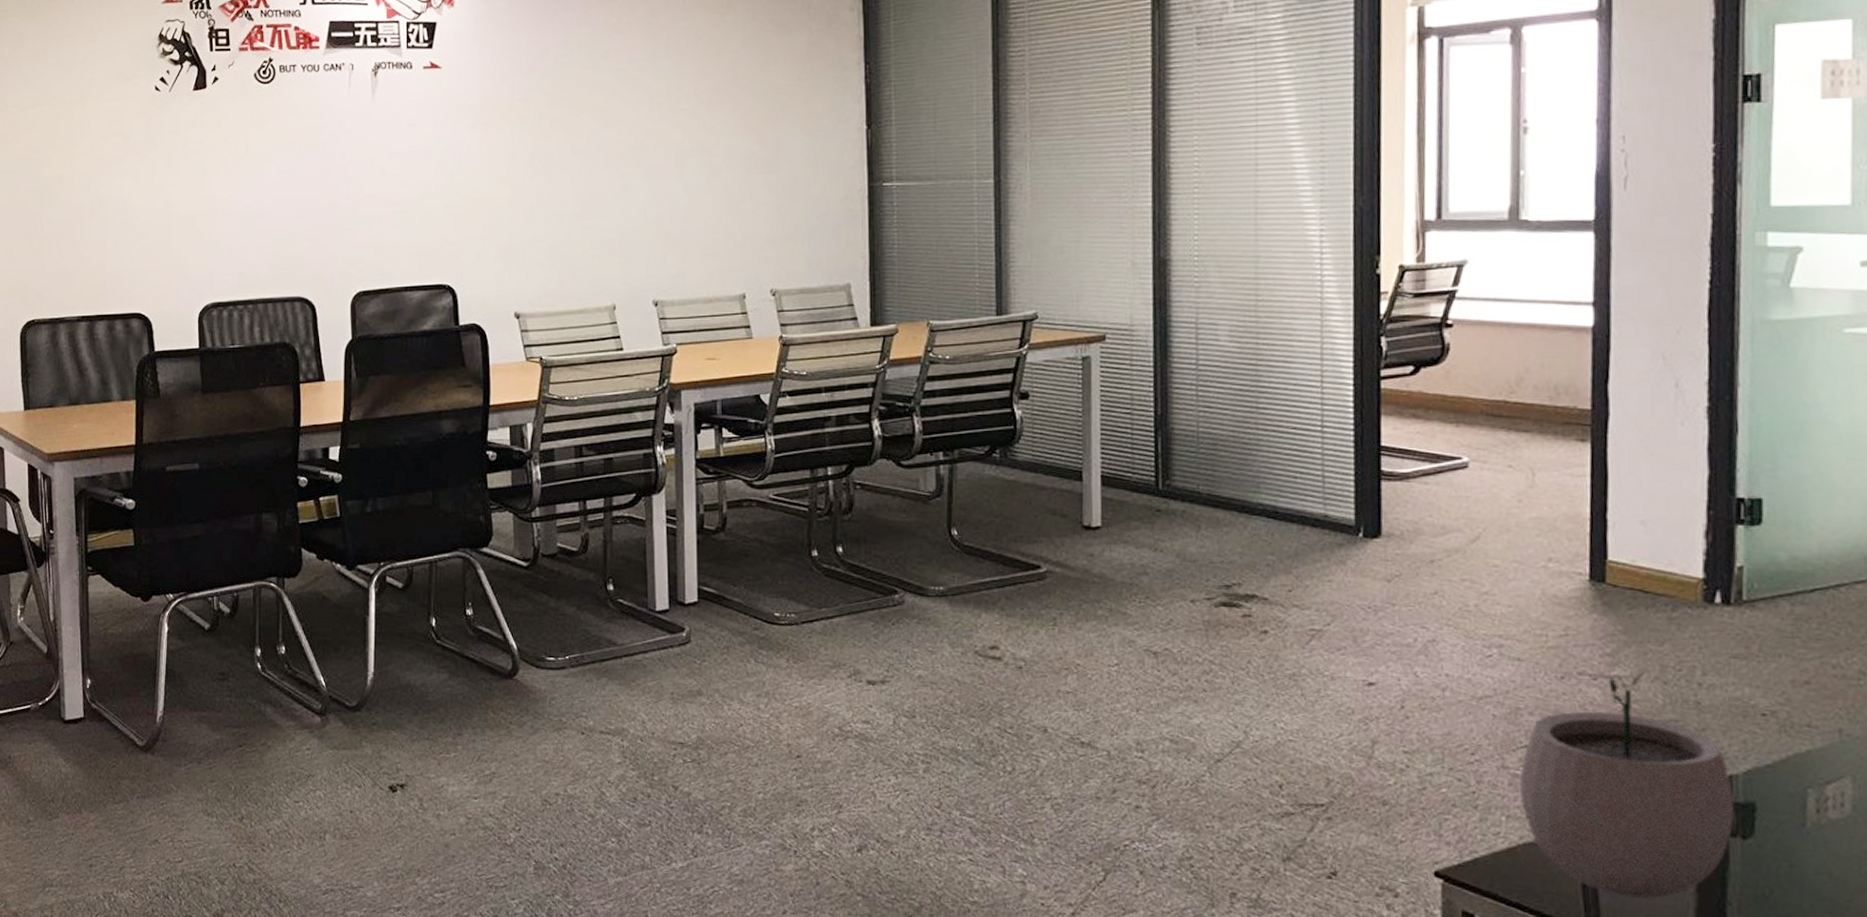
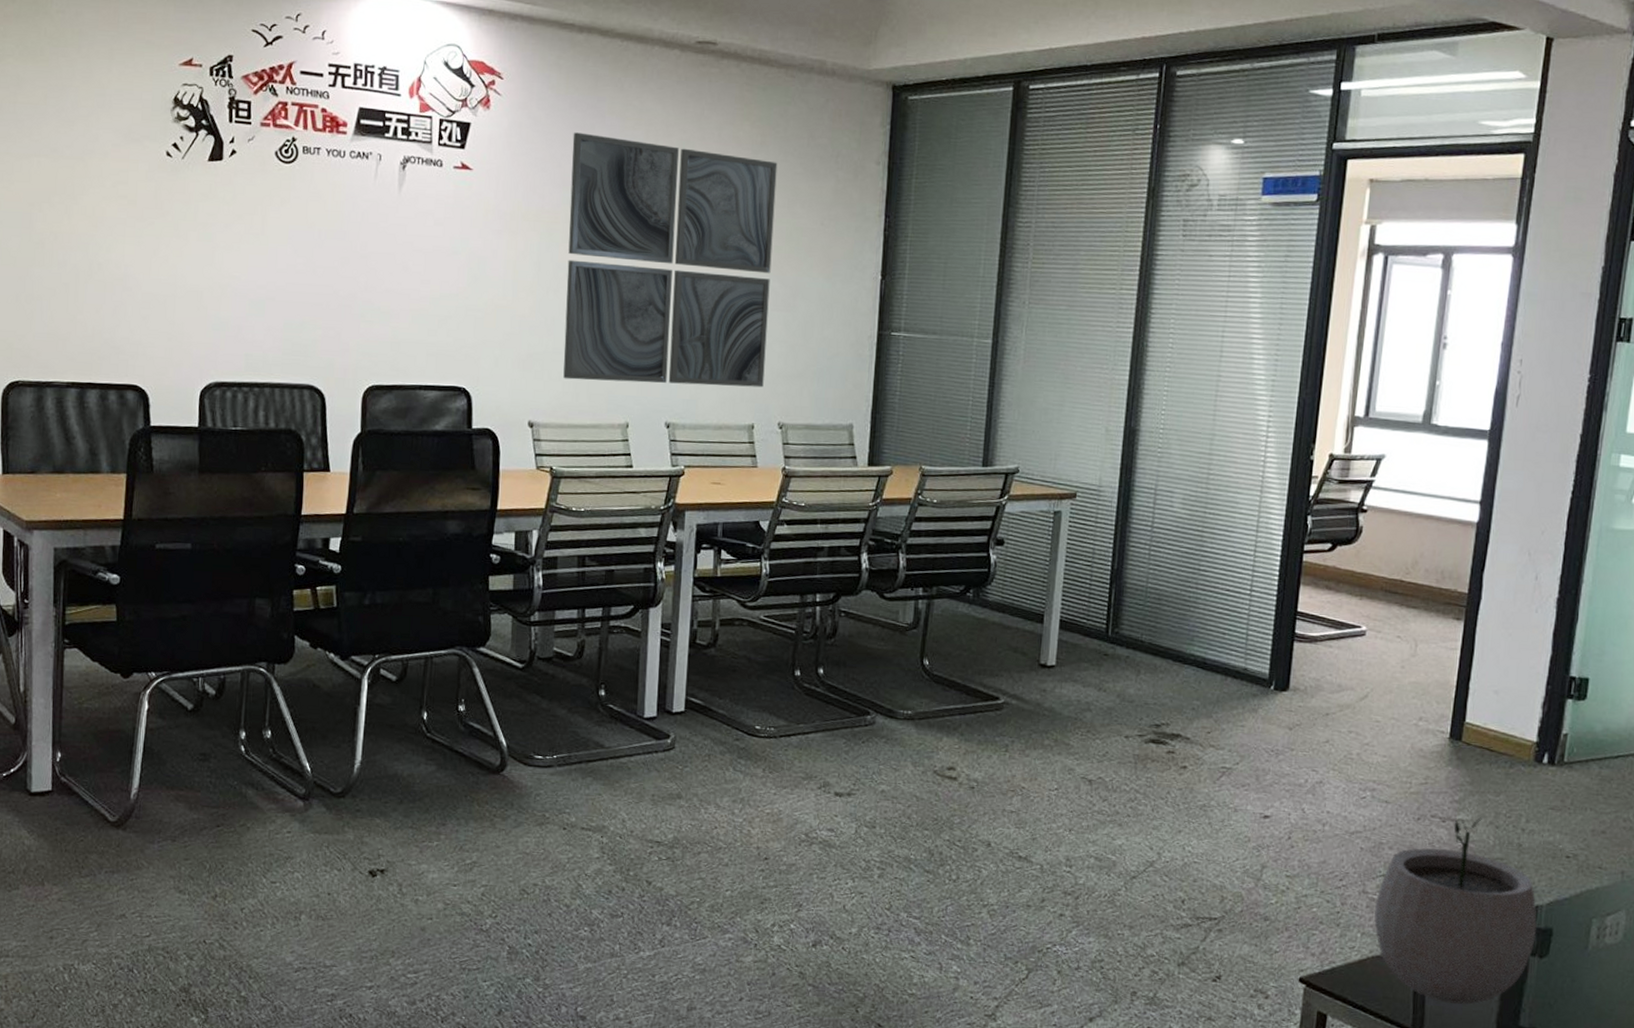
wall art: none [537,17,752,266] -> present [563,132,778,388]

